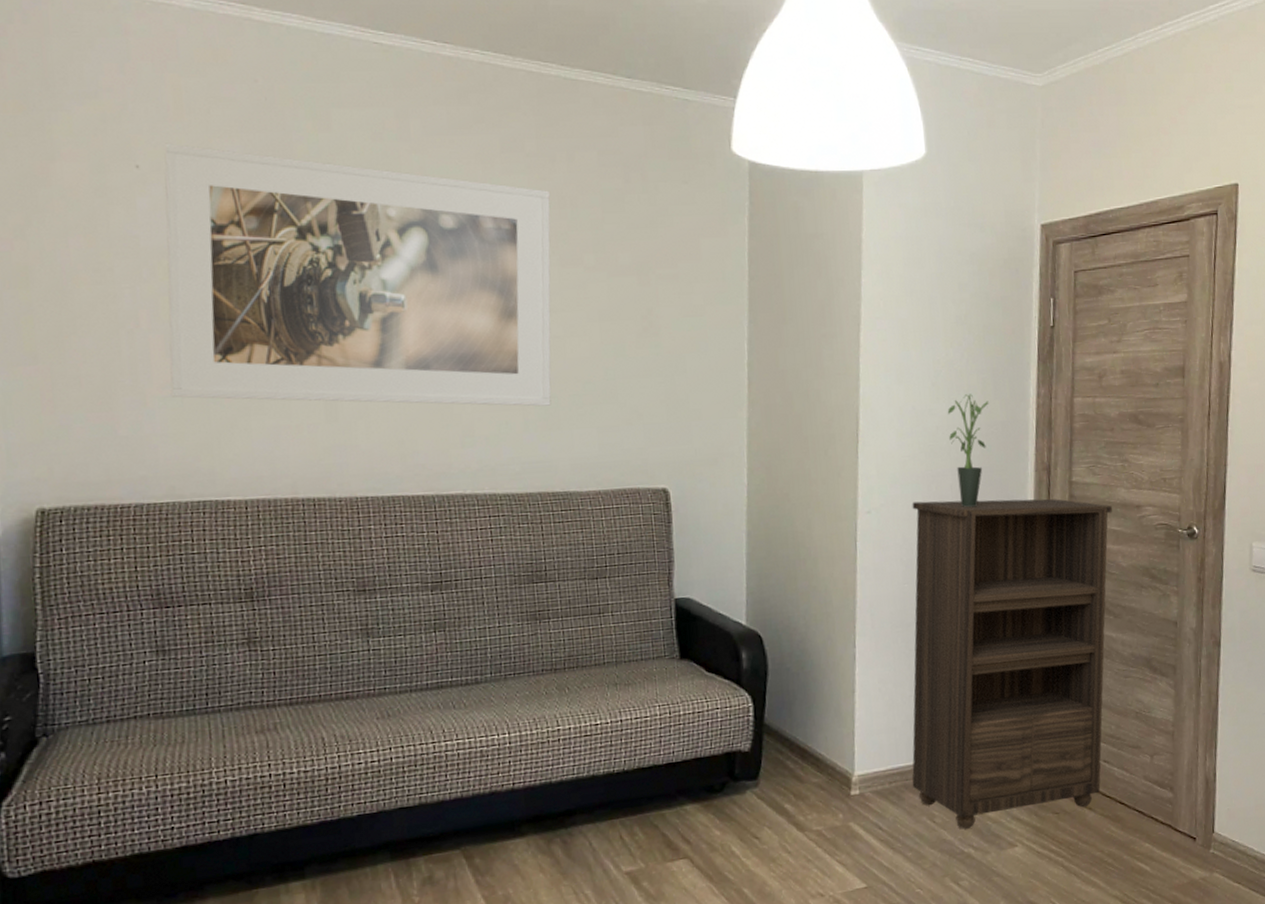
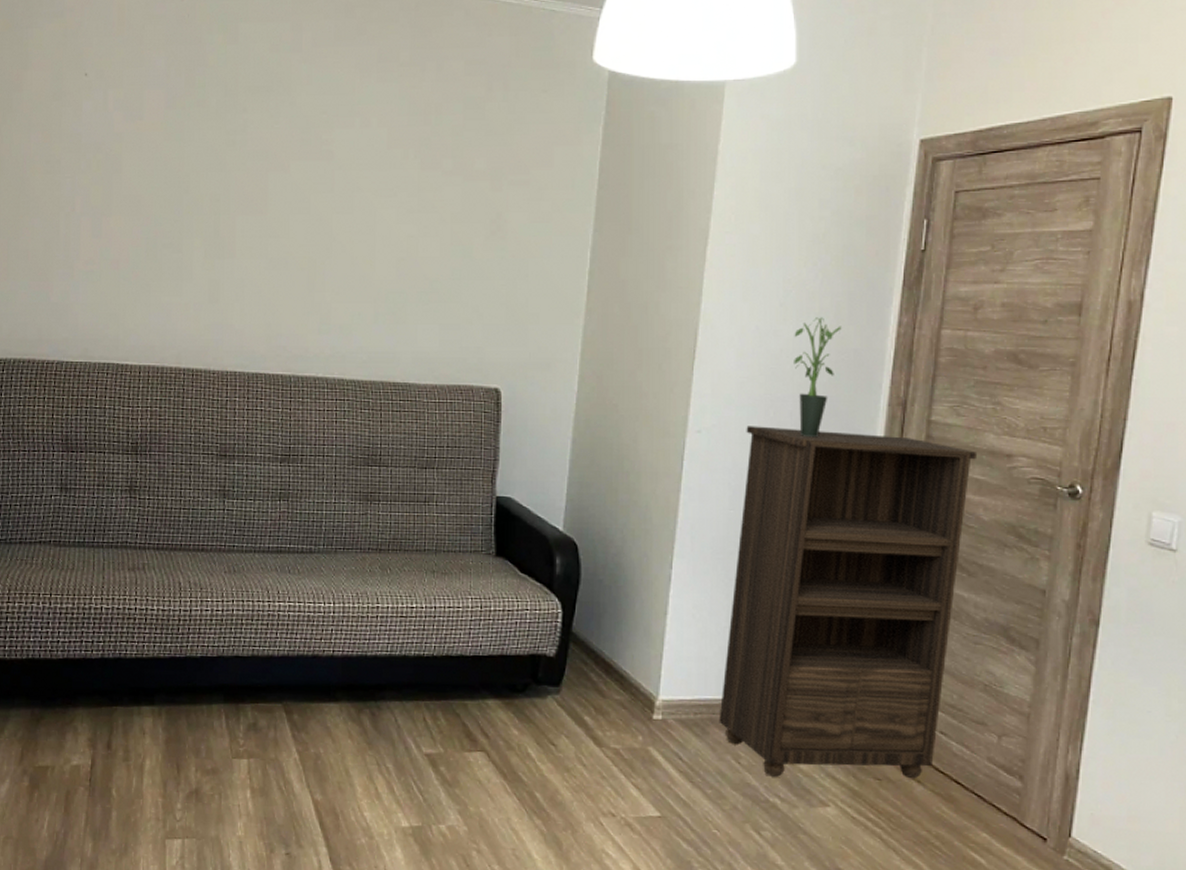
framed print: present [164,143,552,407] -> none [92,54,417,301]

